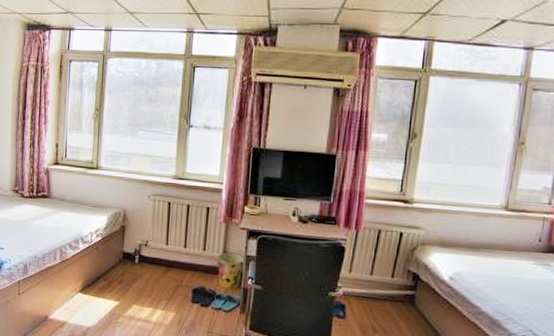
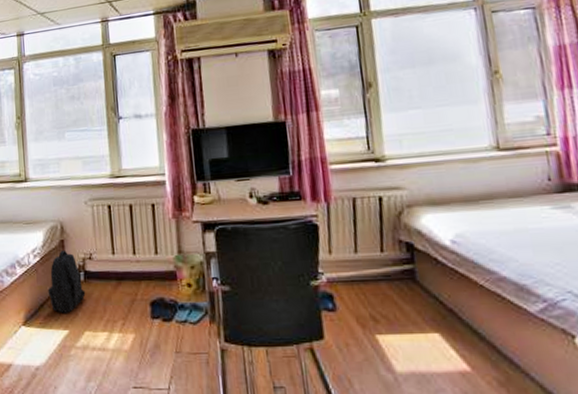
backpack: none [105,235,138,288] -> present [47,251,86,313]

